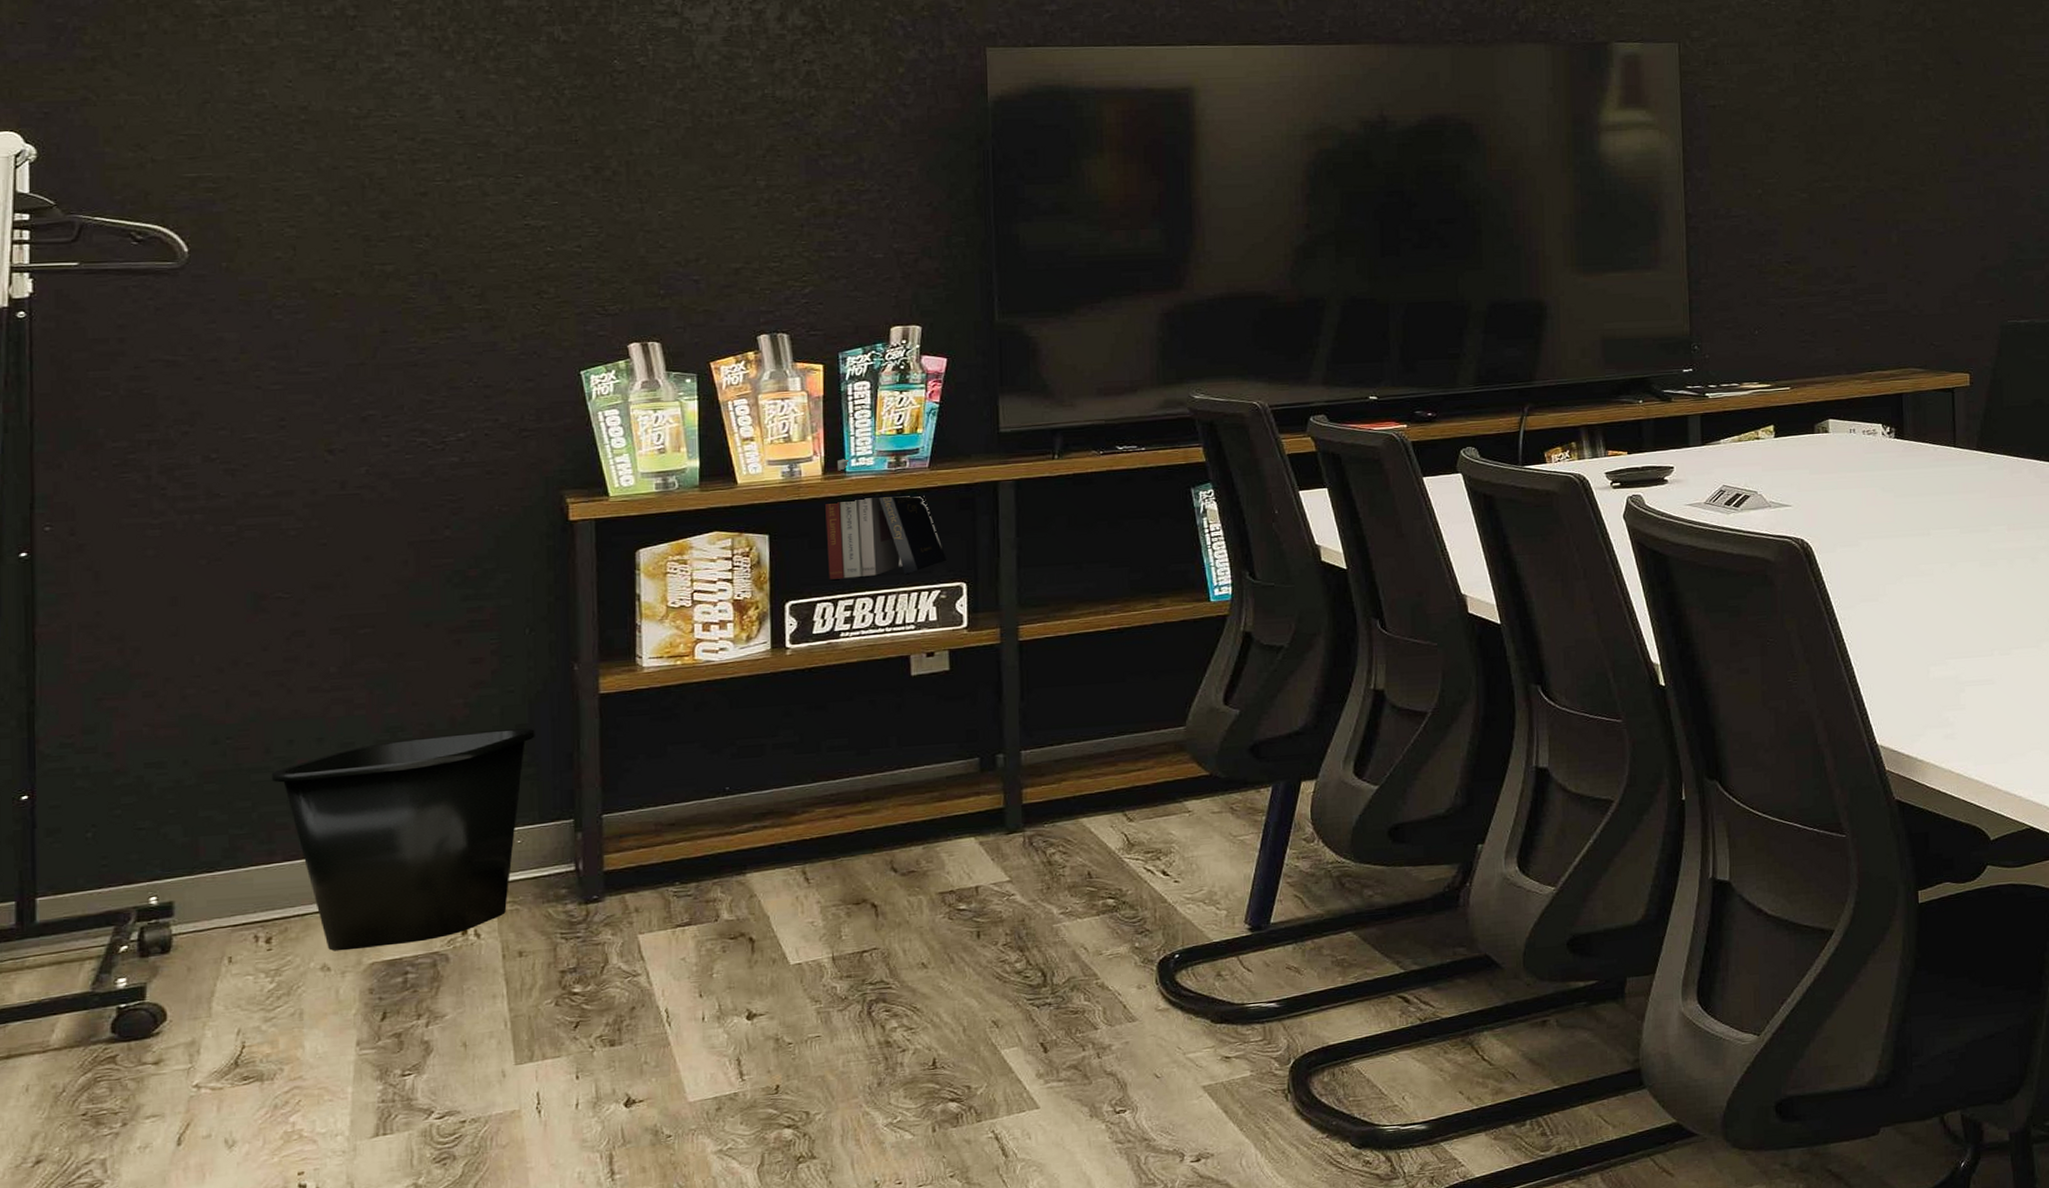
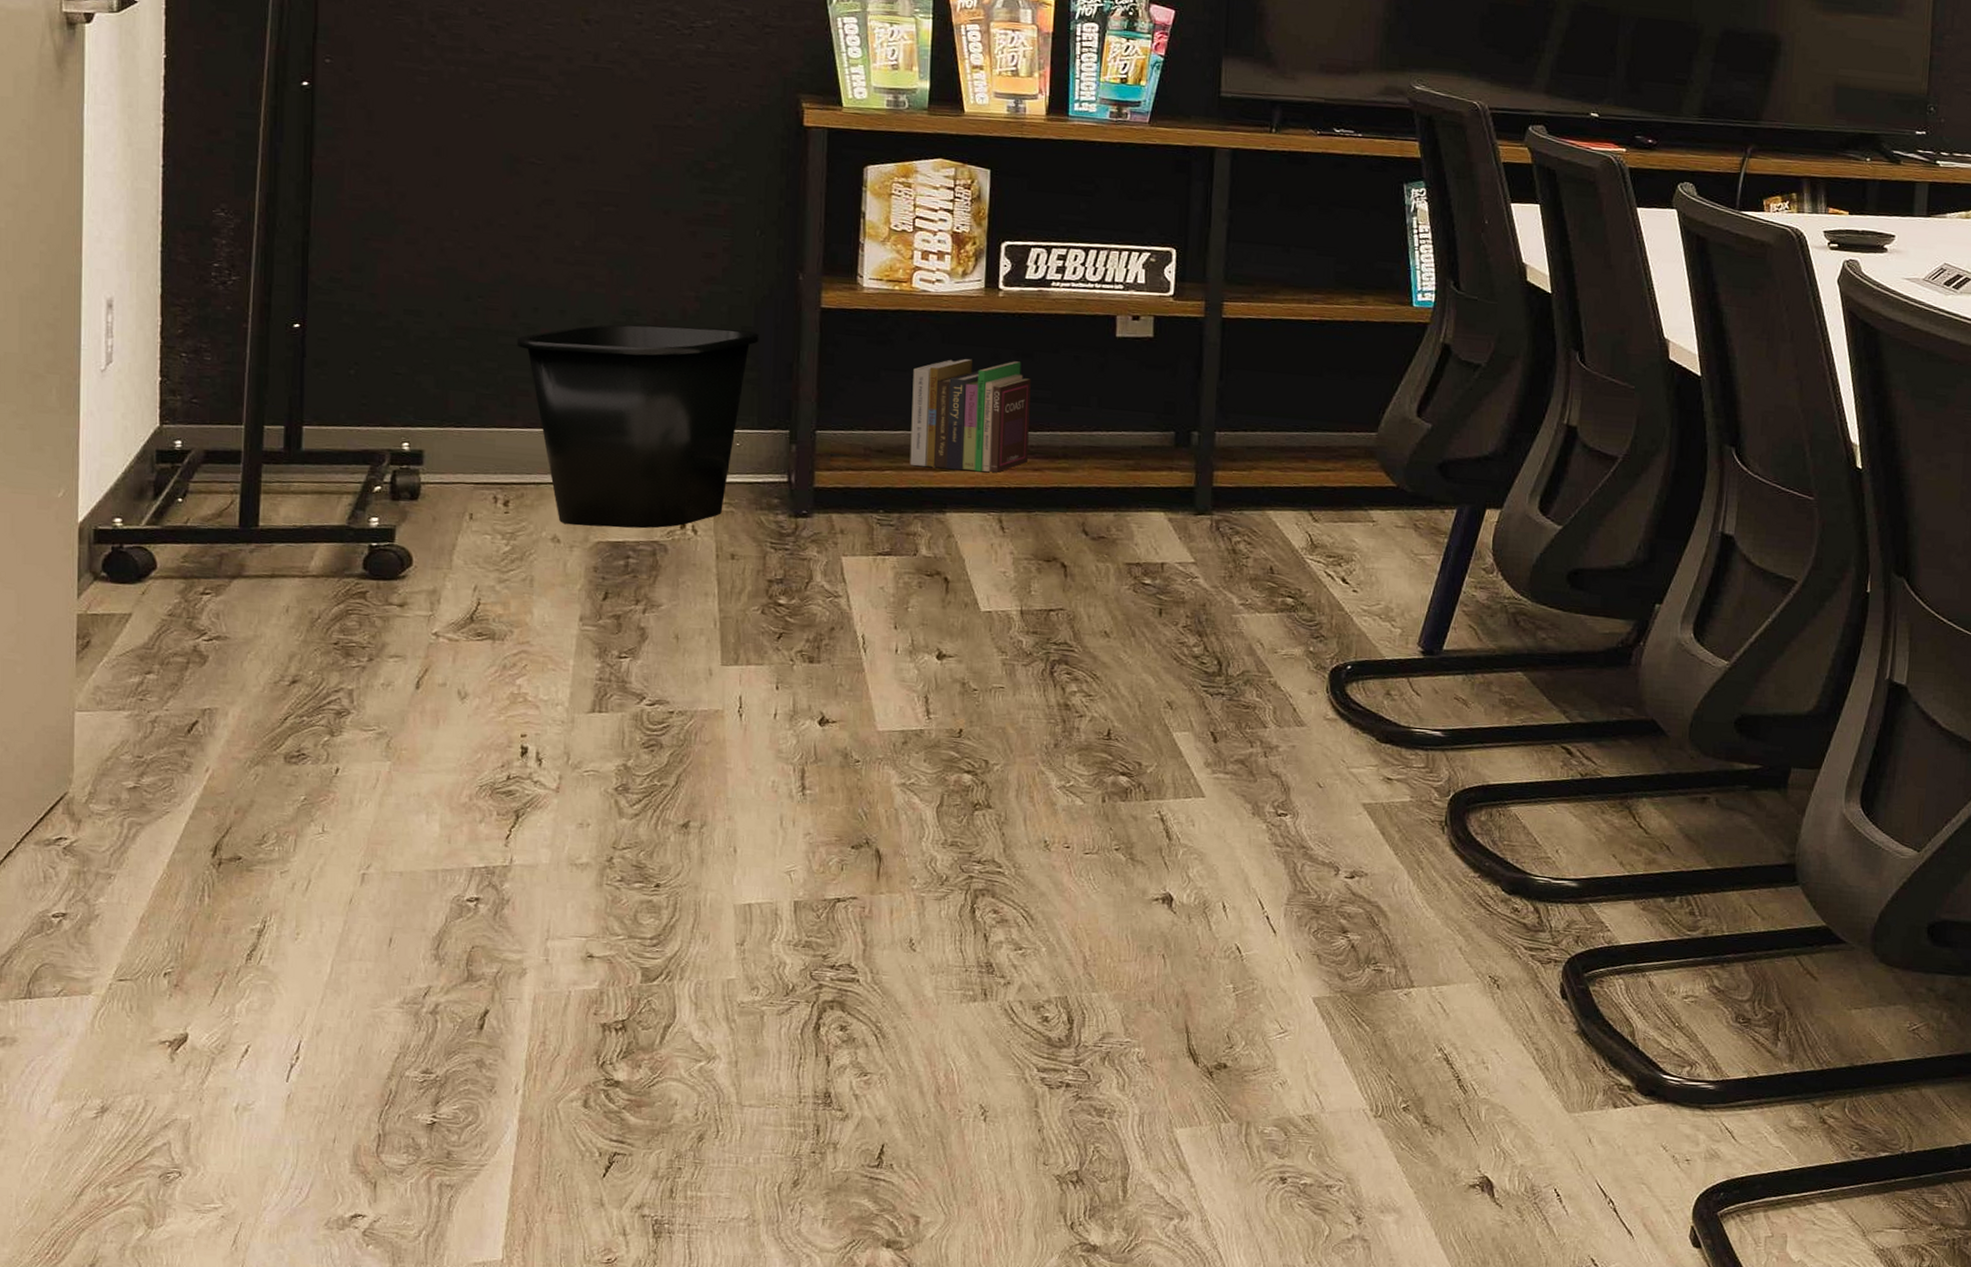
books: none [702,714,828,834] -> present [909,359,1031,472]
books: present [825,457,947,580] -> none [1044,100,1159,231]

